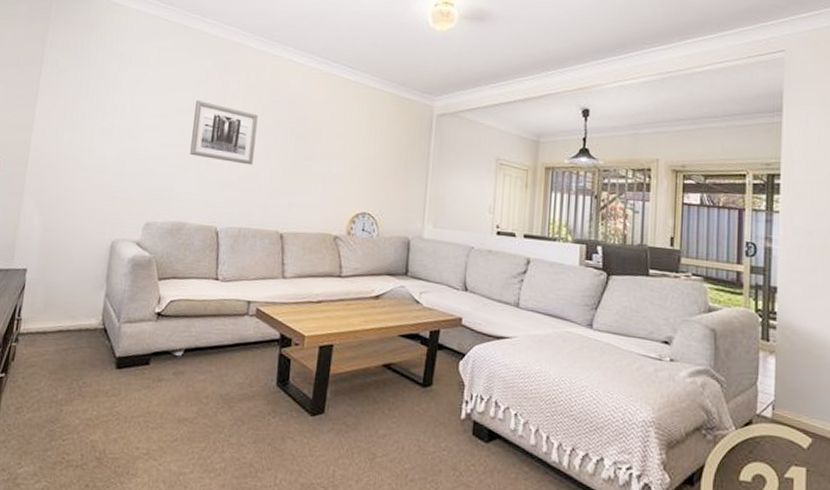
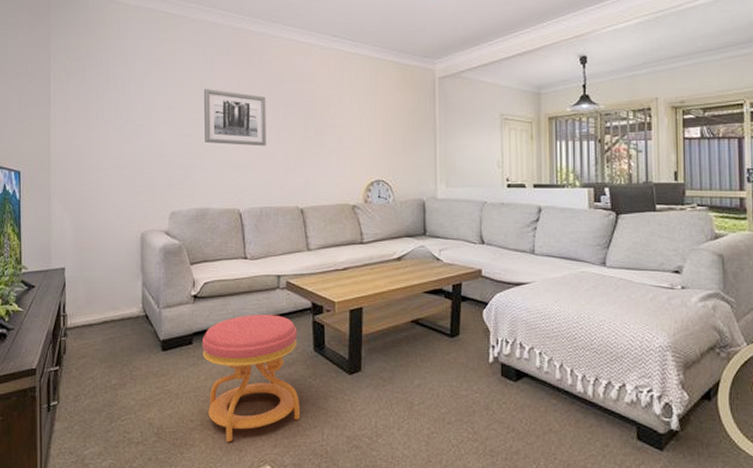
stool: none [156,339,262,477] -> present [203,315,300,443]

